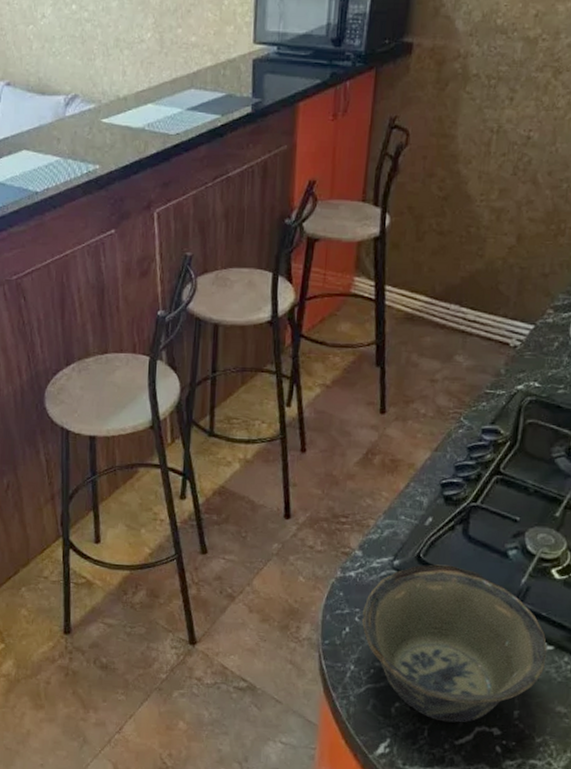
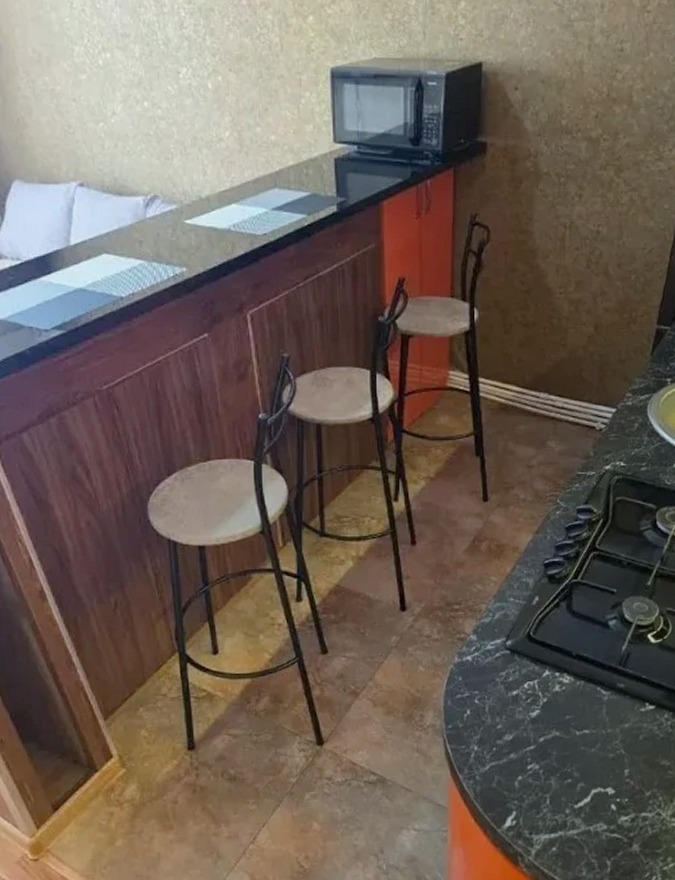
bowl: present [361,564,547,723] -> none [481,640,649,788]

